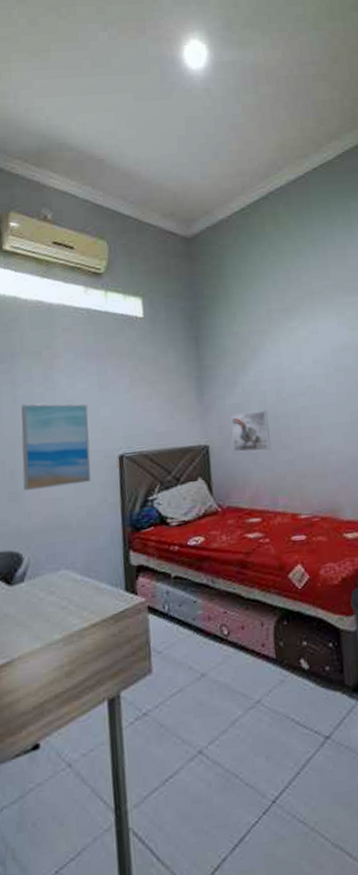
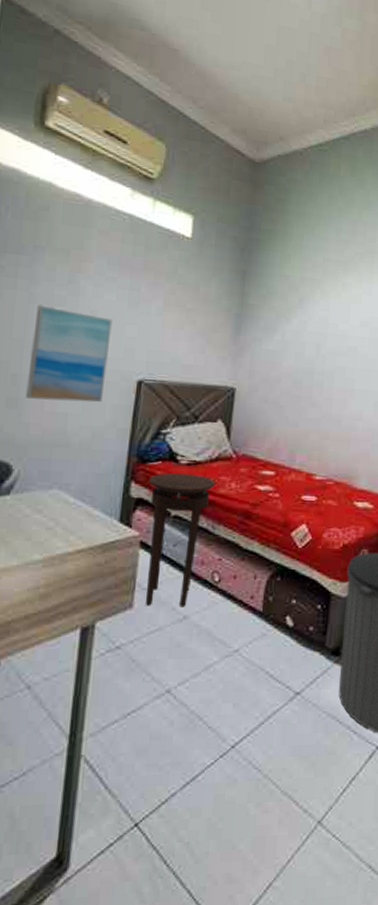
stool: none [144,533,208,669] -> present [146,472,216,608]
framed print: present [231,410,271,452] -> none [260,360,304,405]

